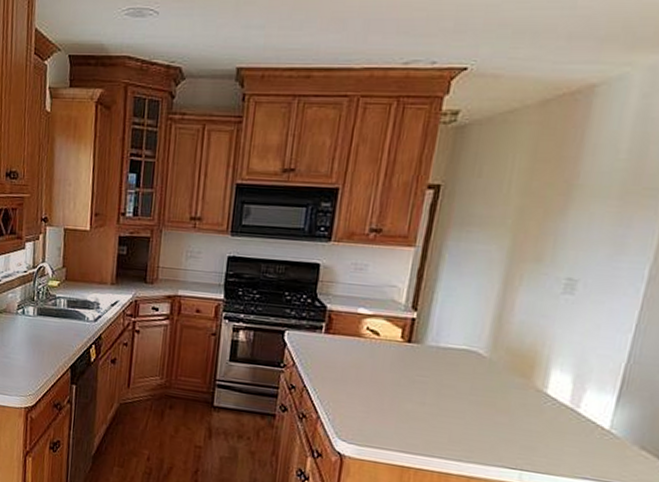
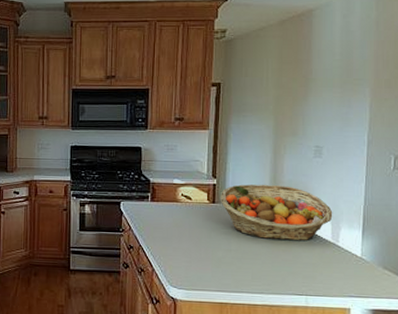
fruit basket: none [419,321,578,402] -> present [221,184,333,241]

